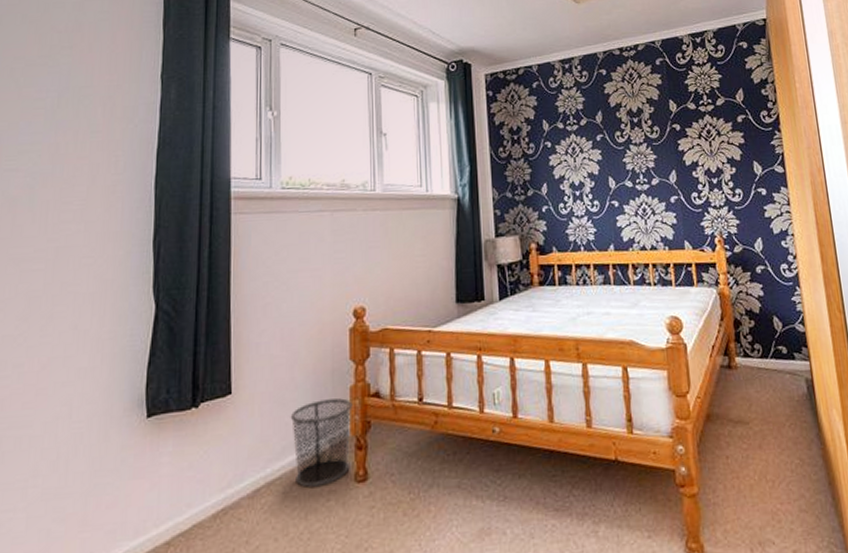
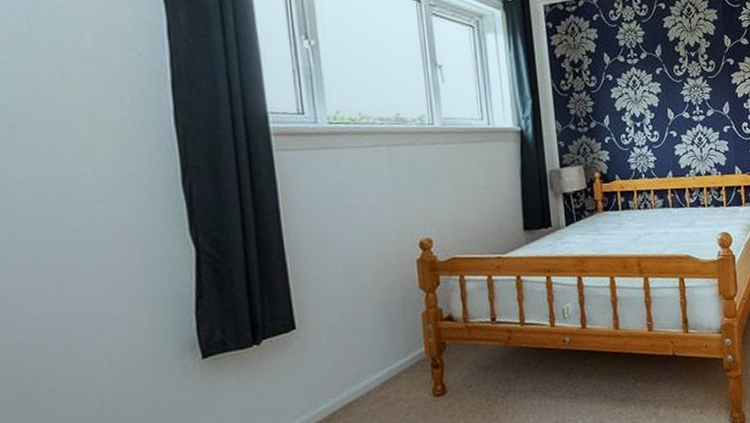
waste bin: present [290,398,353,487] -> none [361,324,426,406]

